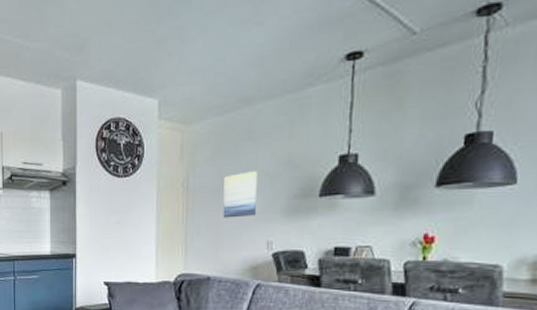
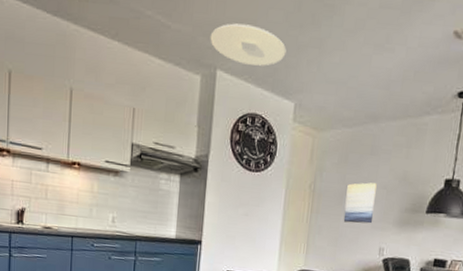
ceiling light: none [67,28,145,70] -> present [210,23,286,66]

